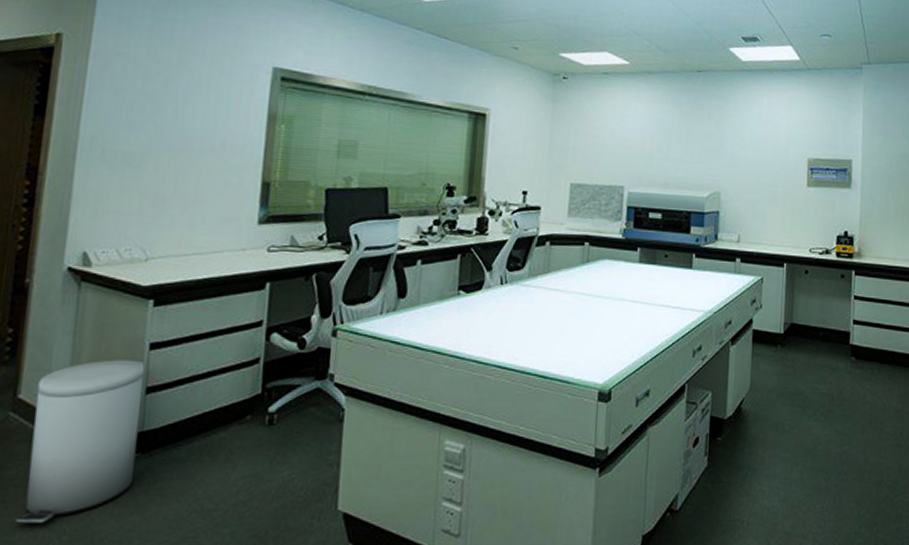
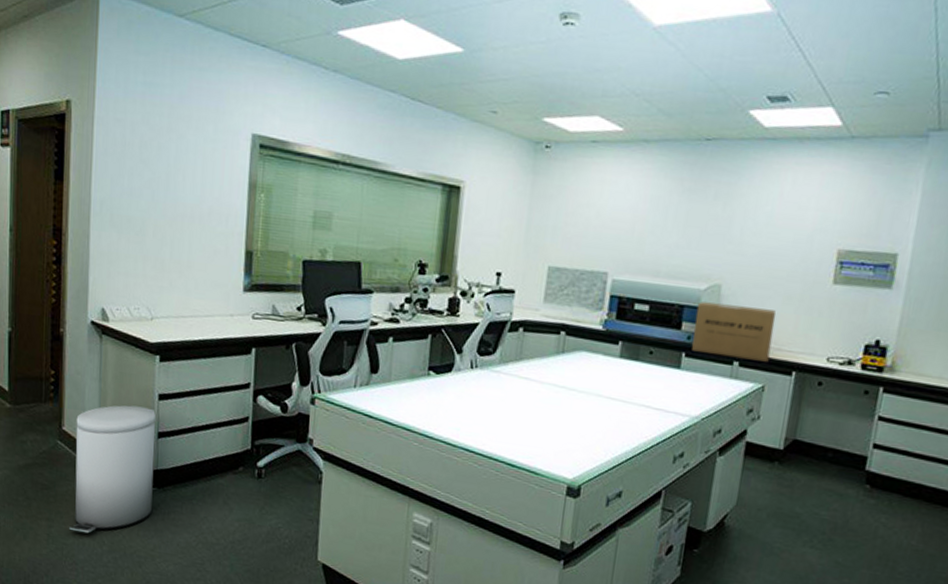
box: none [700,208,766,257] -> present [692,302,776,362]

